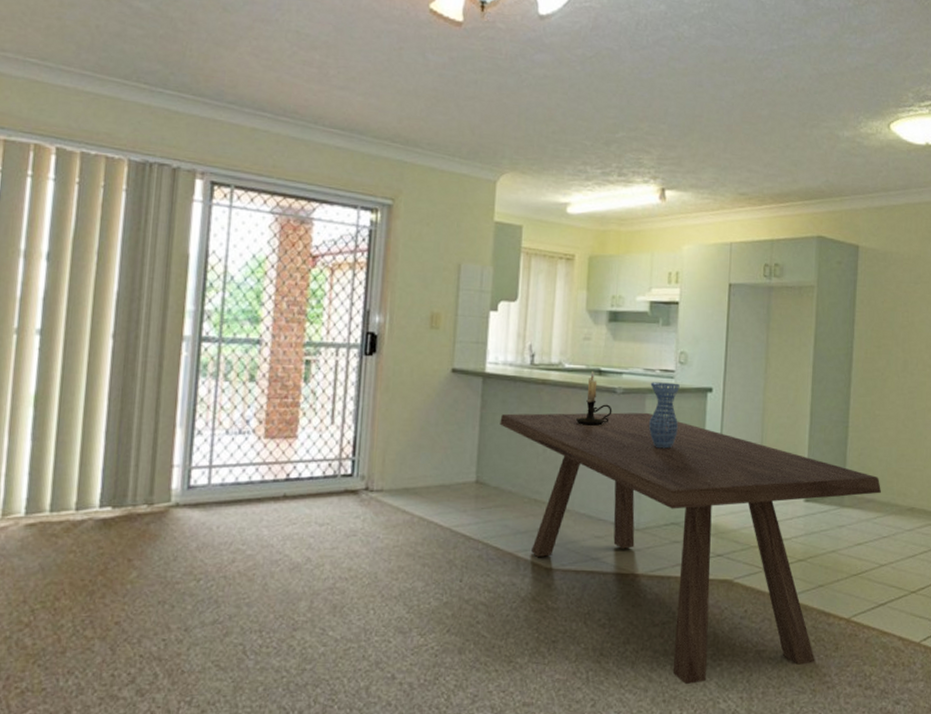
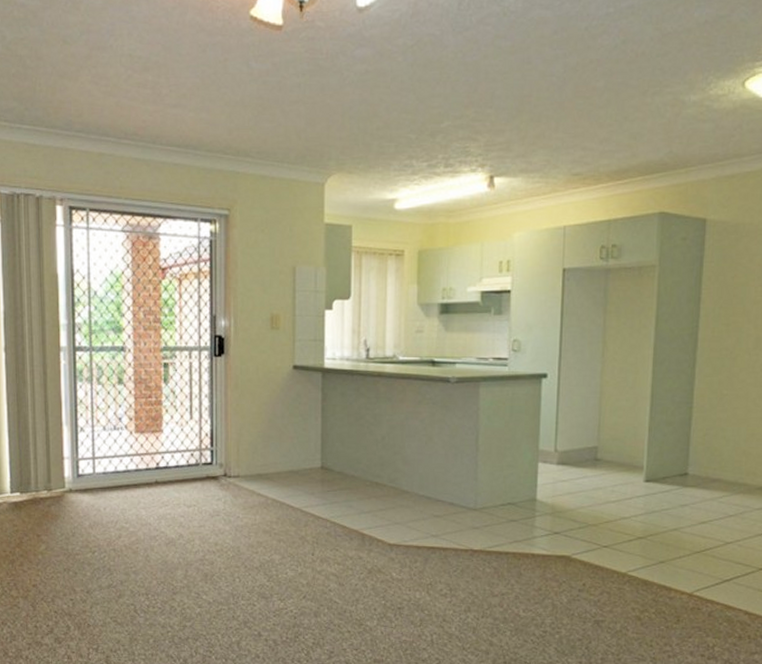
dining table: present [500,412,881,685] -> none [340,399,728,650]
candle holder: present [575,370,613,426] -> none [411,361,447,414]
vase: present [648,382,680,449] -> none [483,370,513,434]

